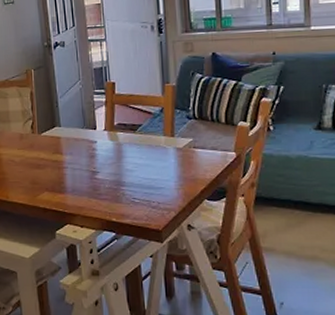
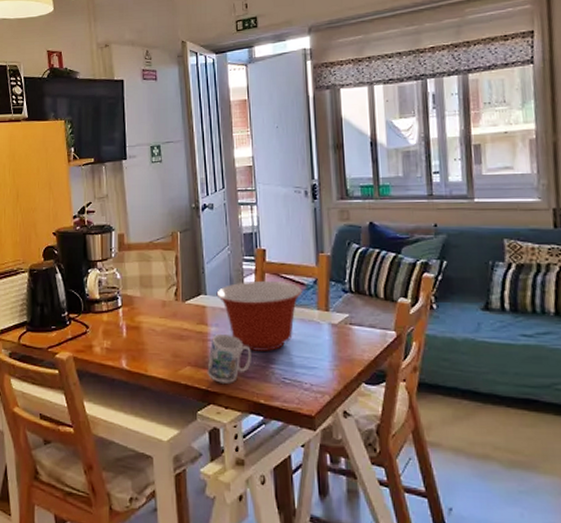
mug: none [63,162,104,205] -> present [207,334,251,383]
mixing bowl: none [70,111,150,175] -> present [216,280,303,351]

